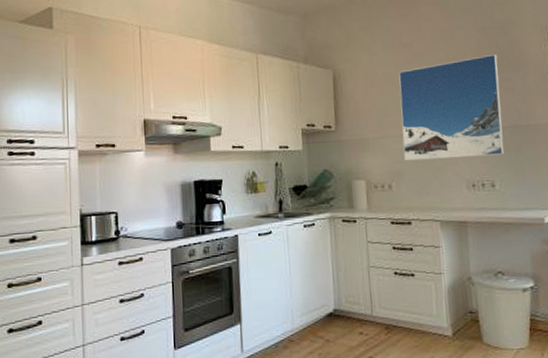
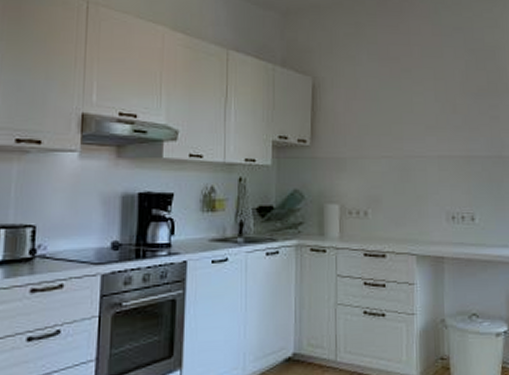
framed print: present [398,53,505,161] -> none [382,78,486,186]

